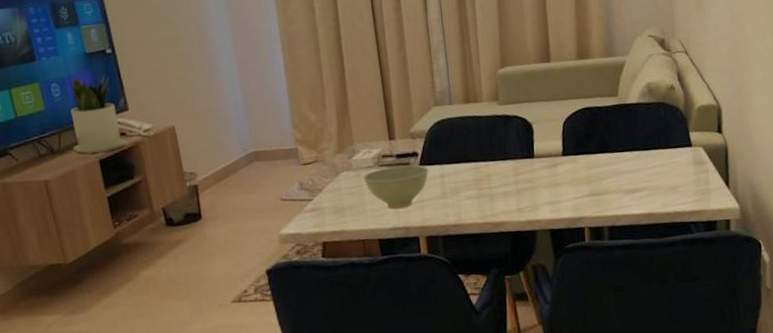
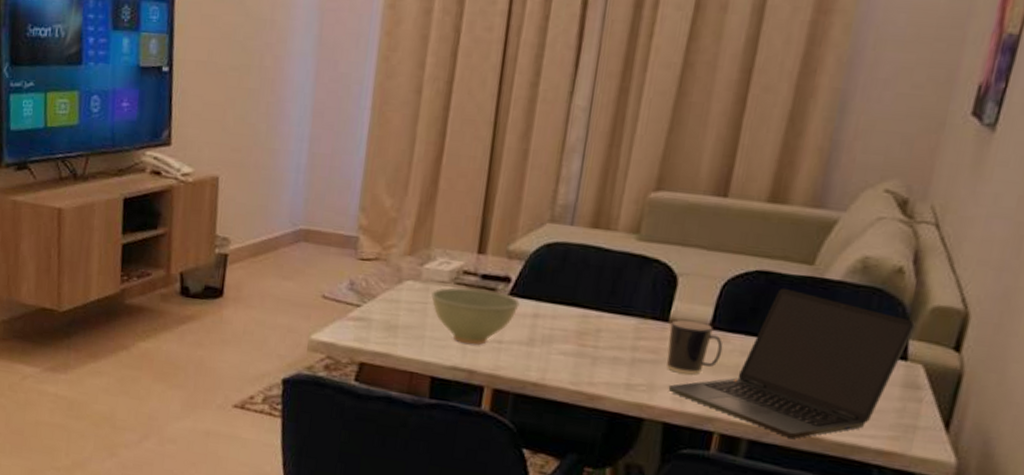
planter: present [69,75,126,154] -> none [99,91,159,191]
mug: none [536,152,575,192] -> present [666,319,723,375]
laptop: none [546,116,691,218] -> present [668,287,915,438]

